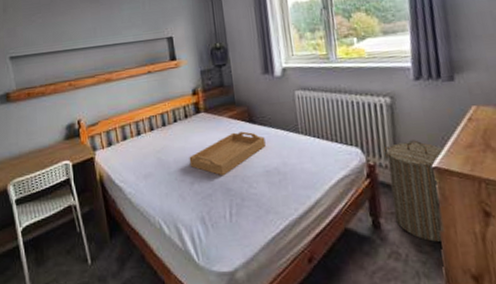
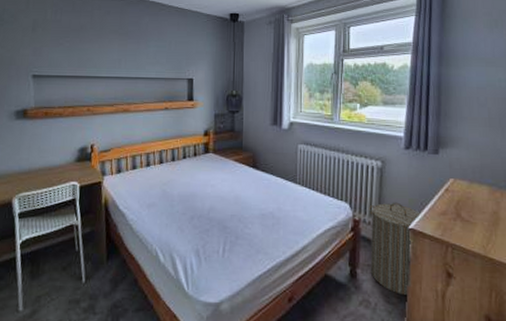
serving tray: present [189,131,266,176] -> none [192,175,265,214]

